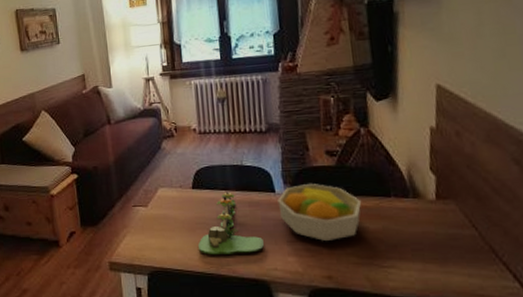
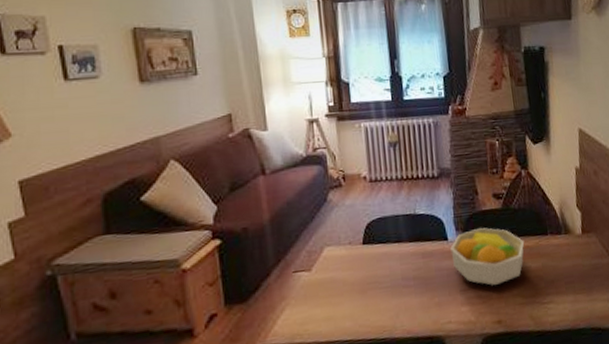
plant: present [197,192,264,255] -> none [369,244,438,318]

